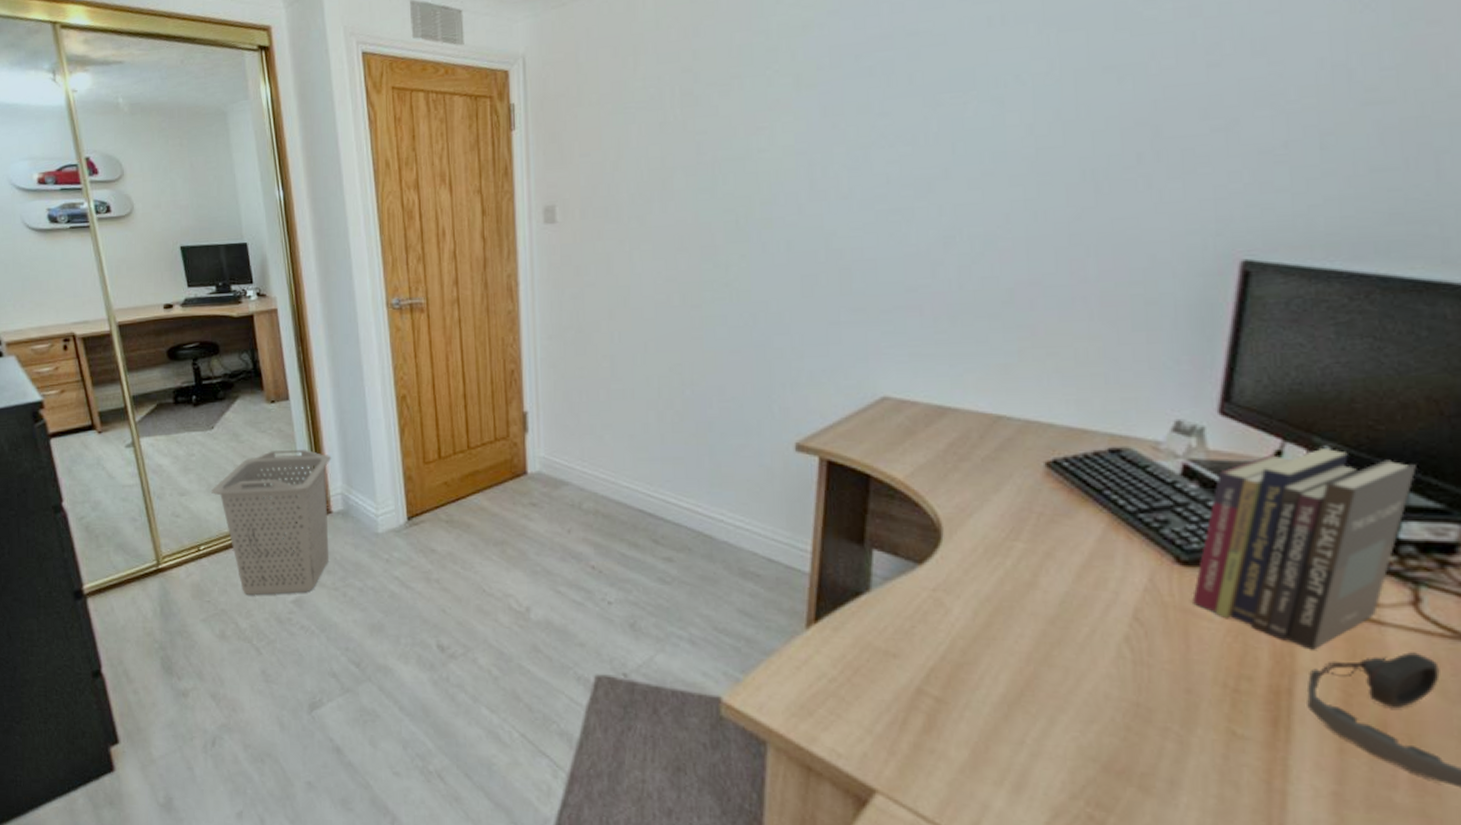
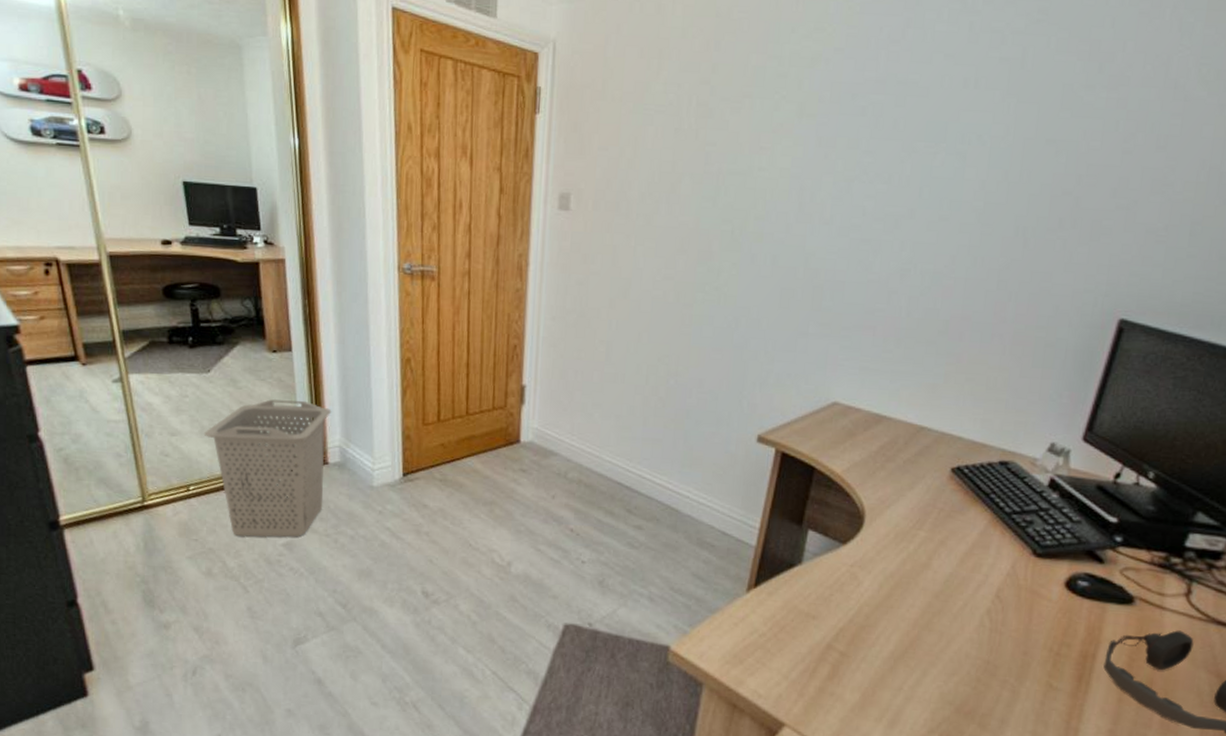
books: present [1192,447,1417,650] -> none [1039,473,1207,626]

